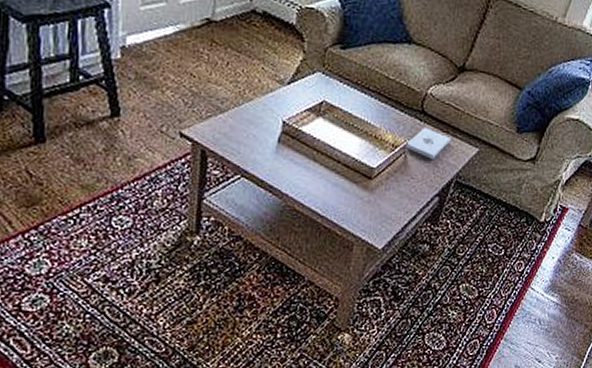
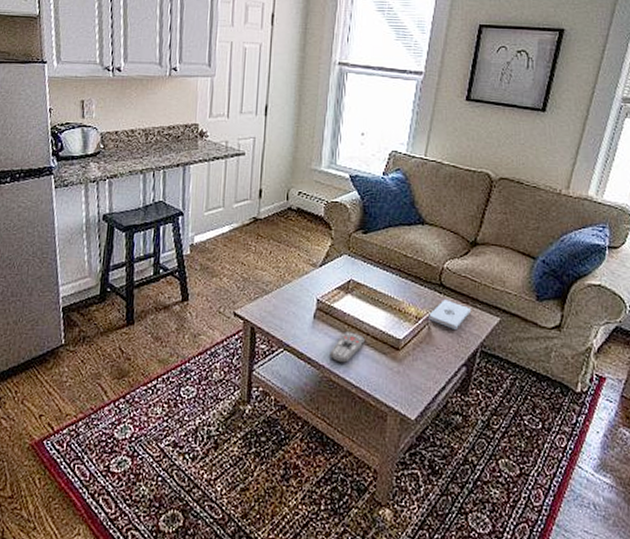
remote control: none [294,158,335,192] -> present [329,331,365,363]

